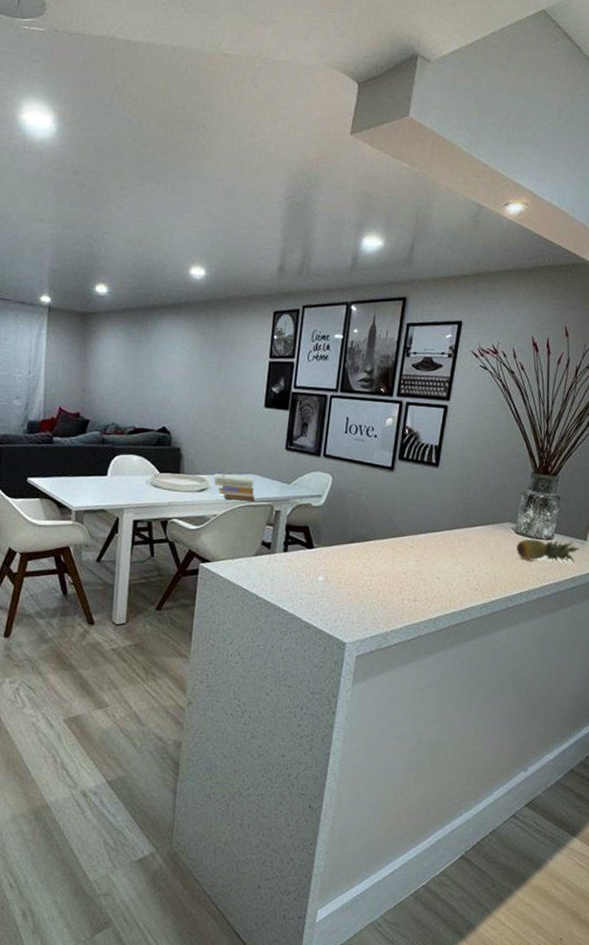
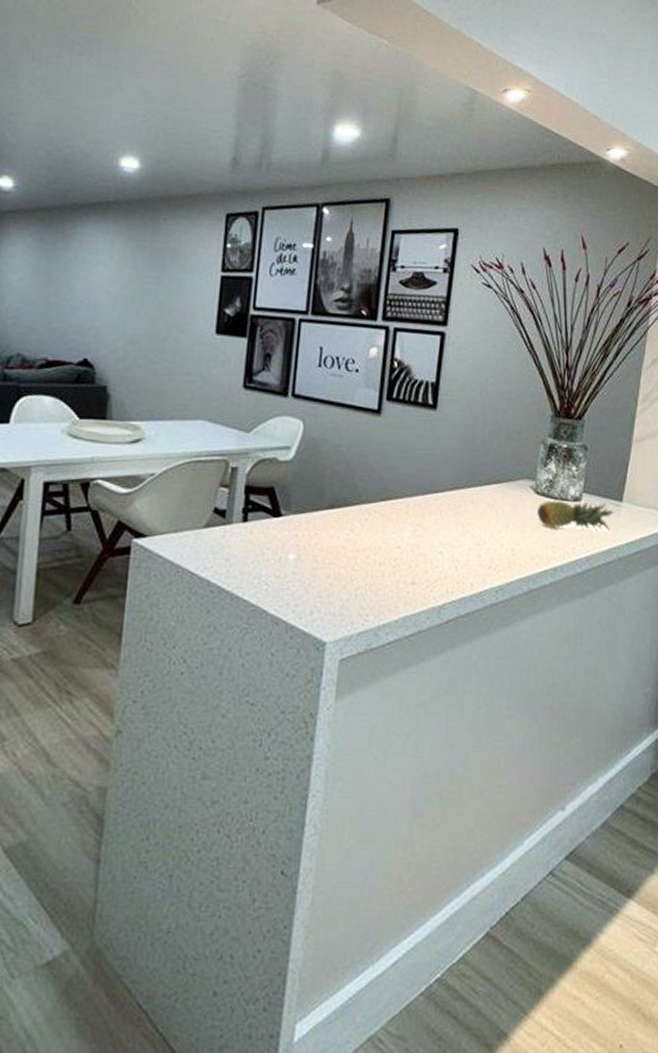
books: present [214,473,255,501] -> none [151,419,205,456]

